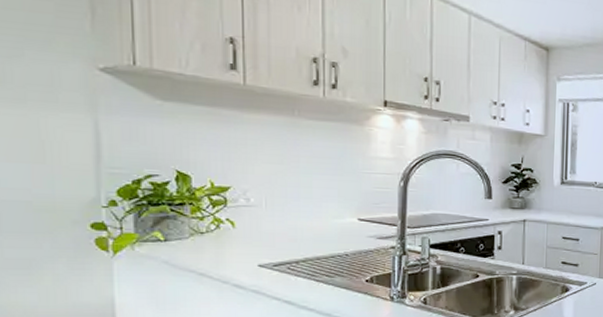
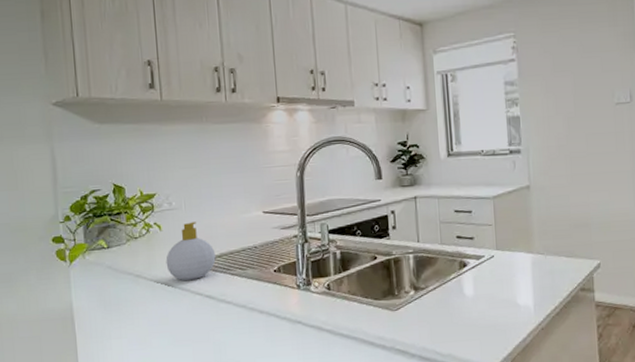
soap bottle: none [238,221,299,284] -> present [165,221,216,281]

